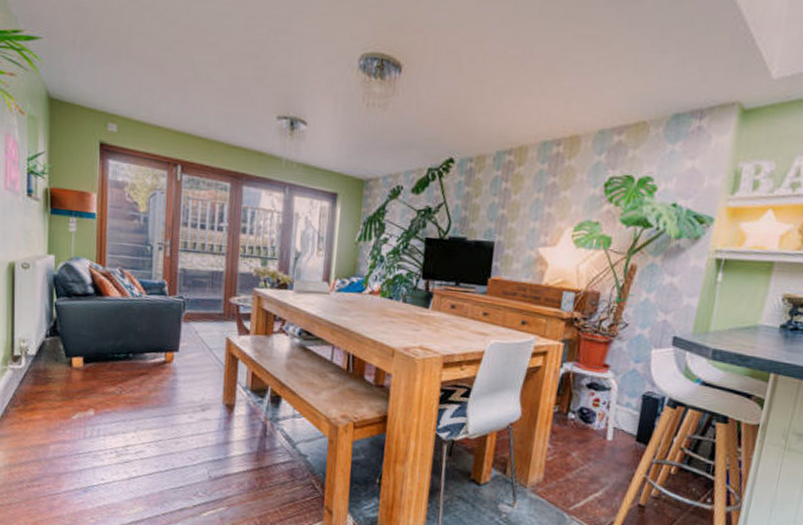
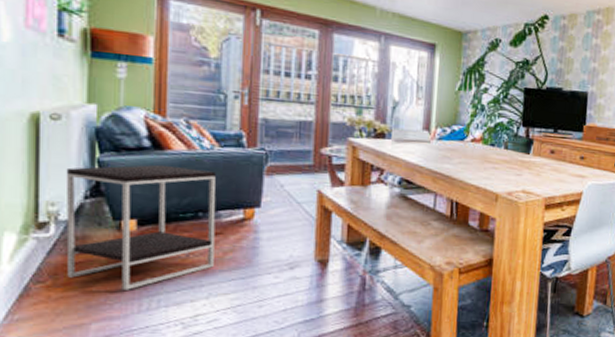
side table: none [32,309,143,419] -> present [65,164,216,290]

